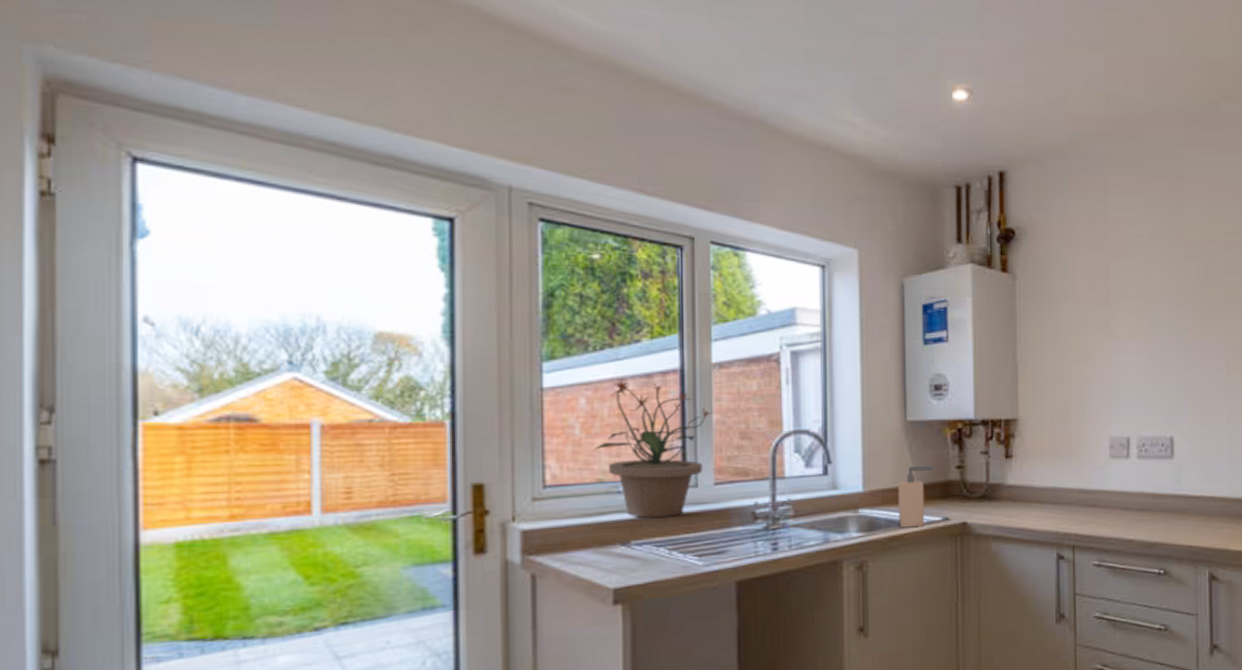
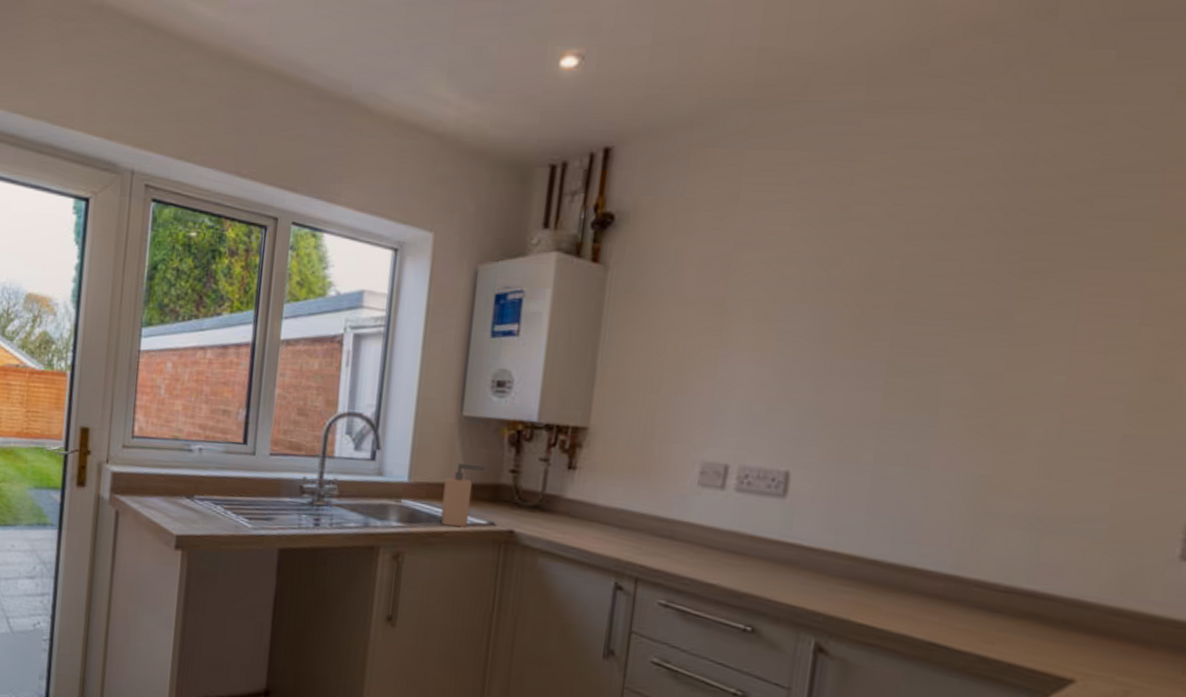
potted plant: present [593,379,713,518] -> none [173,348,276,479]

